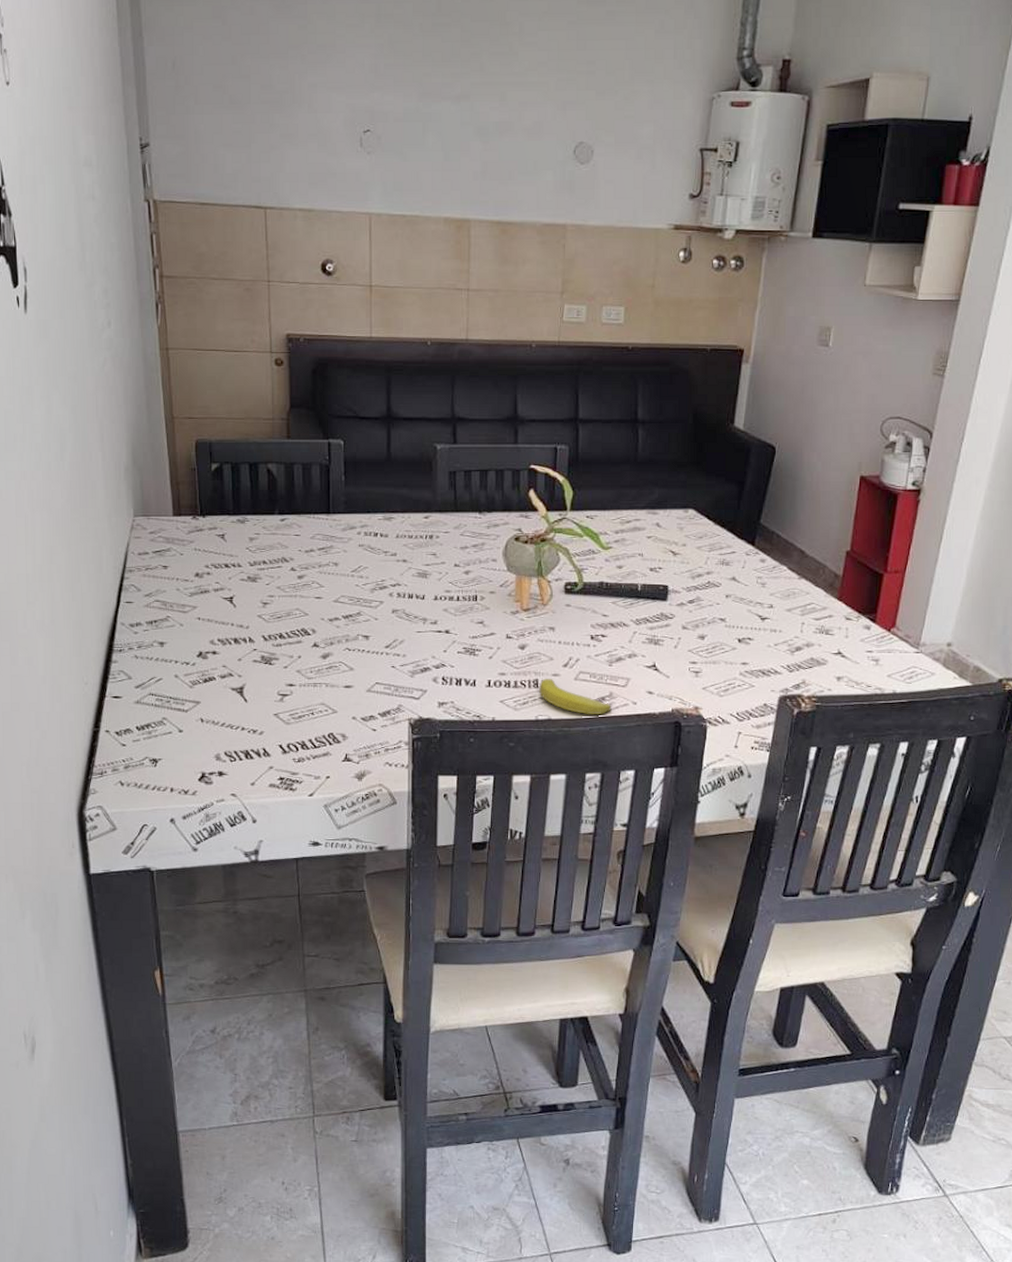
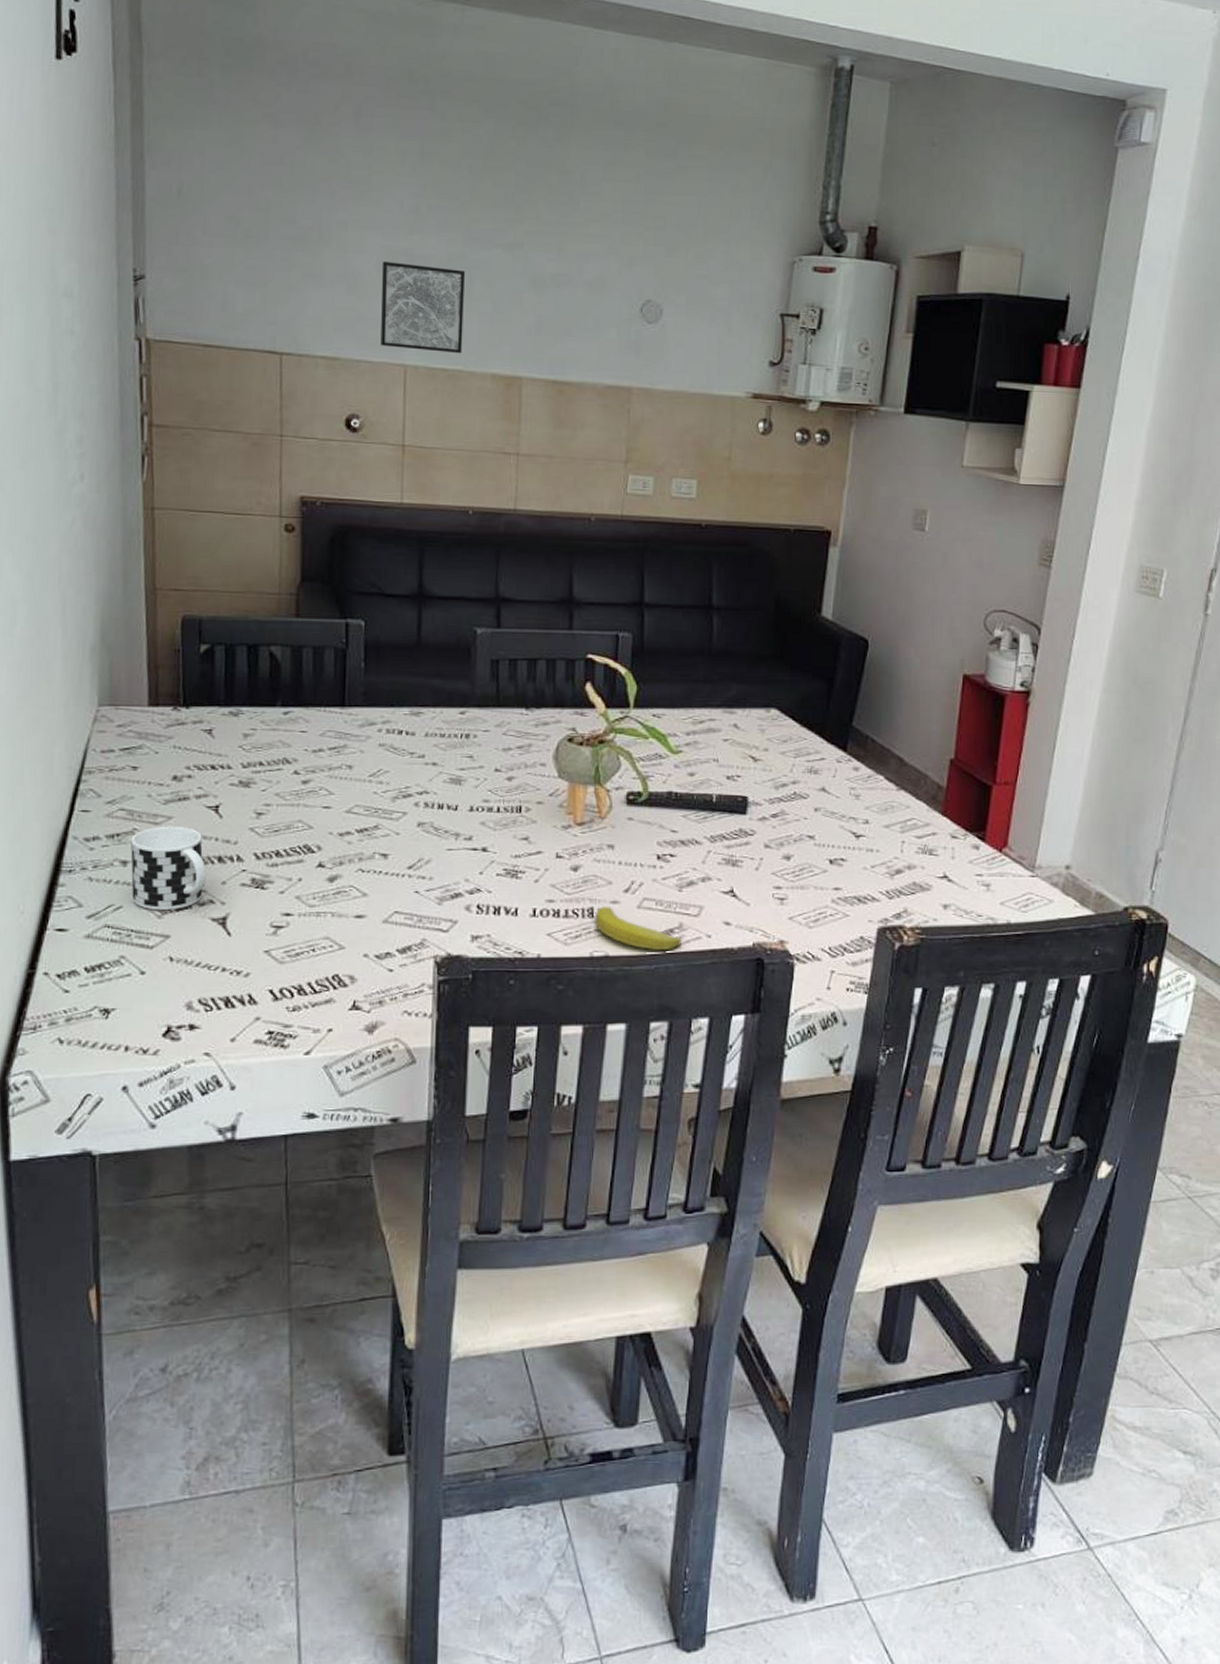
cup: none [166,614,226,682] -> present [130,826,207,911]
wall art: none [347,118,420,201] -> present [380,261,466,354]

